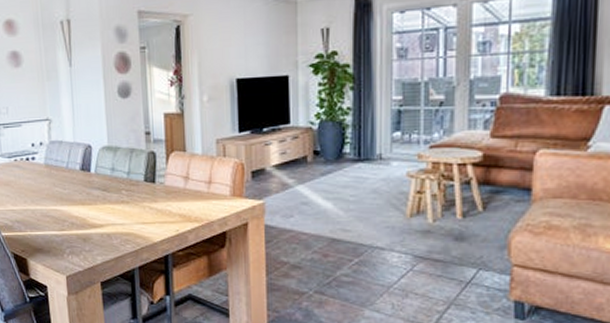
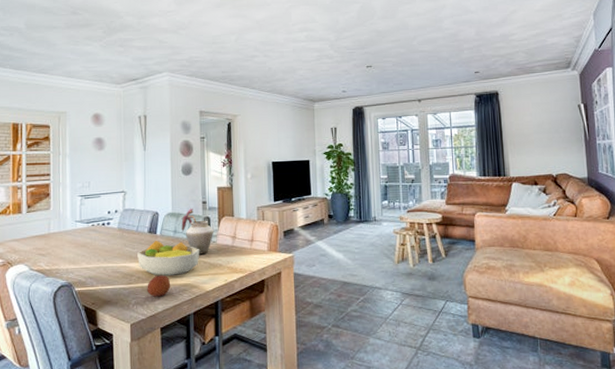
fruit bowl: none [69,179,144,222] -> present [137,240,200,276]
fruit: none [82,221,111,247] -> present [147,274,171,297]
vase: none [119,140,160,198] -> present [181,208,213,255]

